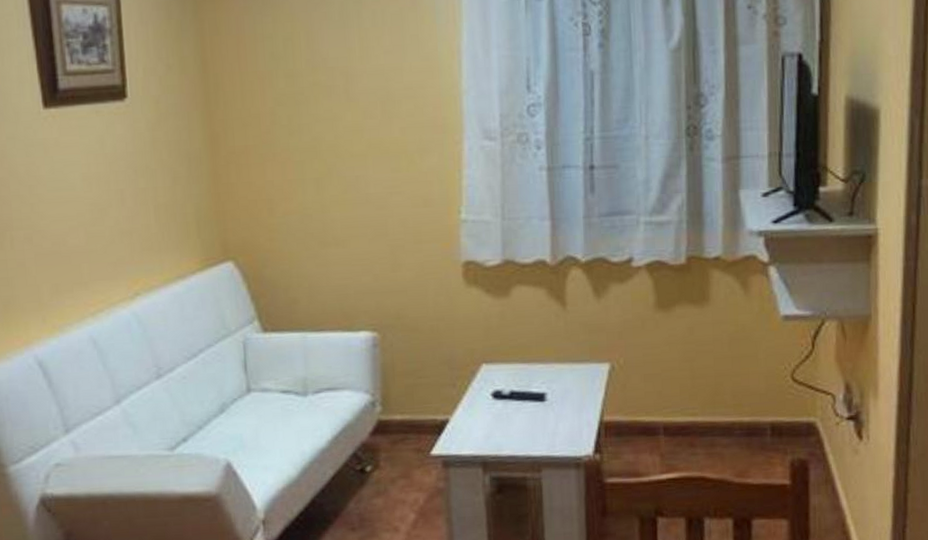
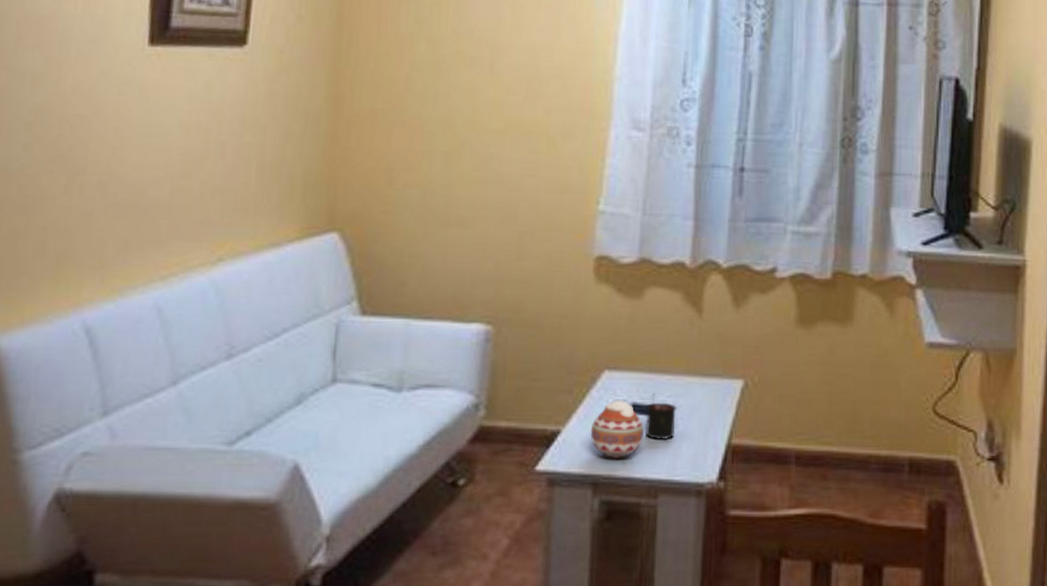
decorative ball: none [475,389,524,441] -> present [590,400,645,459]
candle: none [523,381,552,422] -> present [645,393,678,441]

